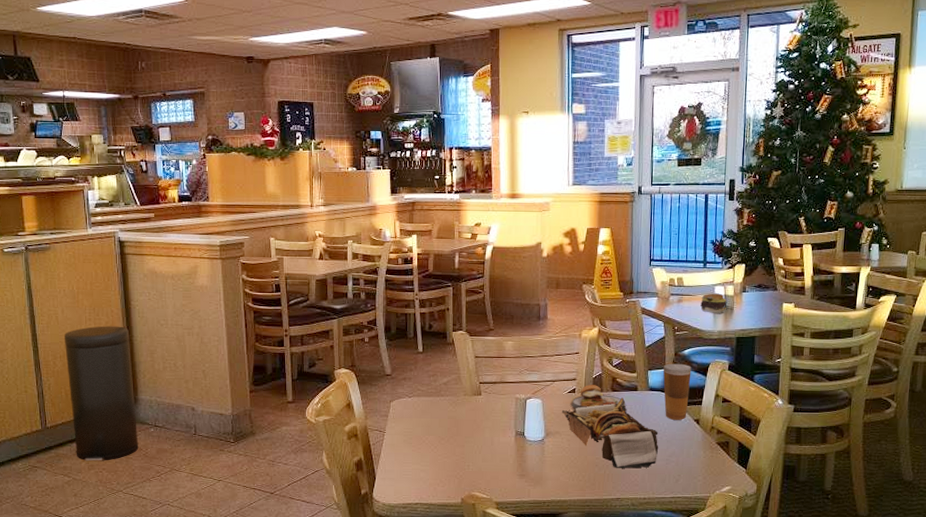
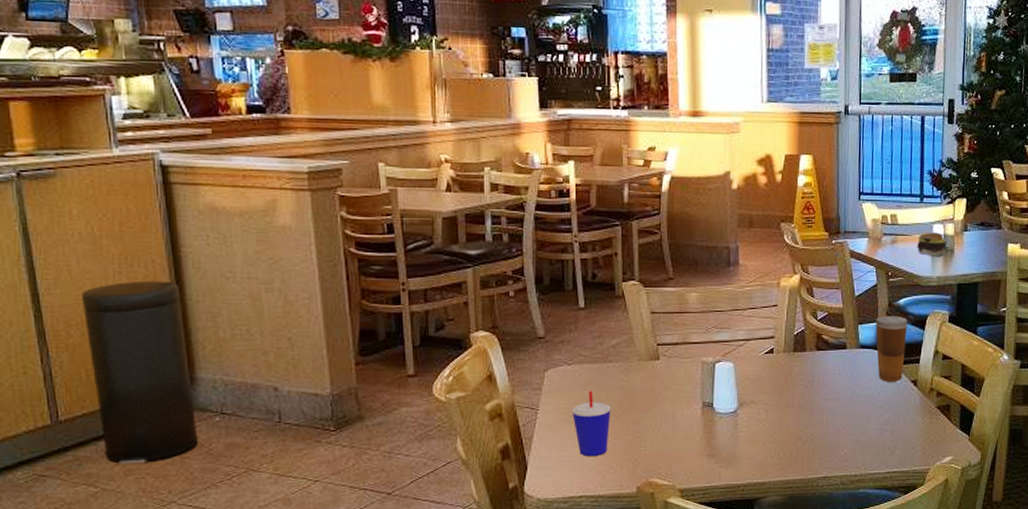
beverage cup: none [411,419,442,471] -> present [572,391,611,456]
food tray: present [561,397,659,469] -> none [757,357,872,441]
burger: present [569,385,627,409] -> none [767,343,834,373]

